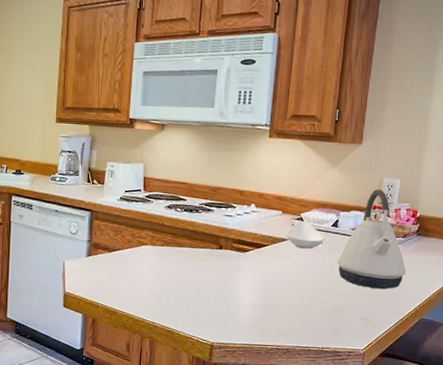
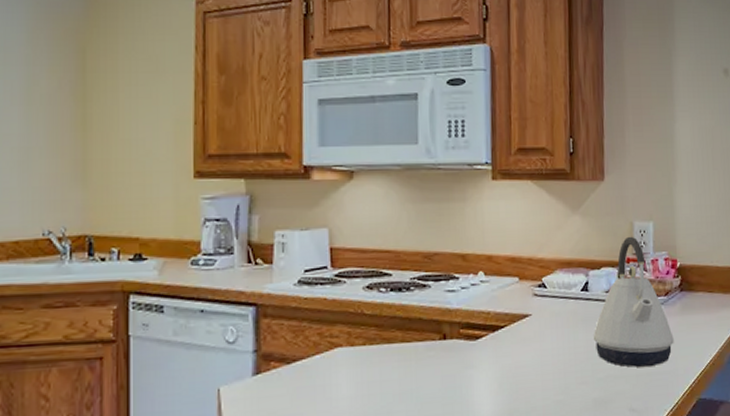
spoon rest: present [286,219,325,249] -> none [526,286,575,325]

